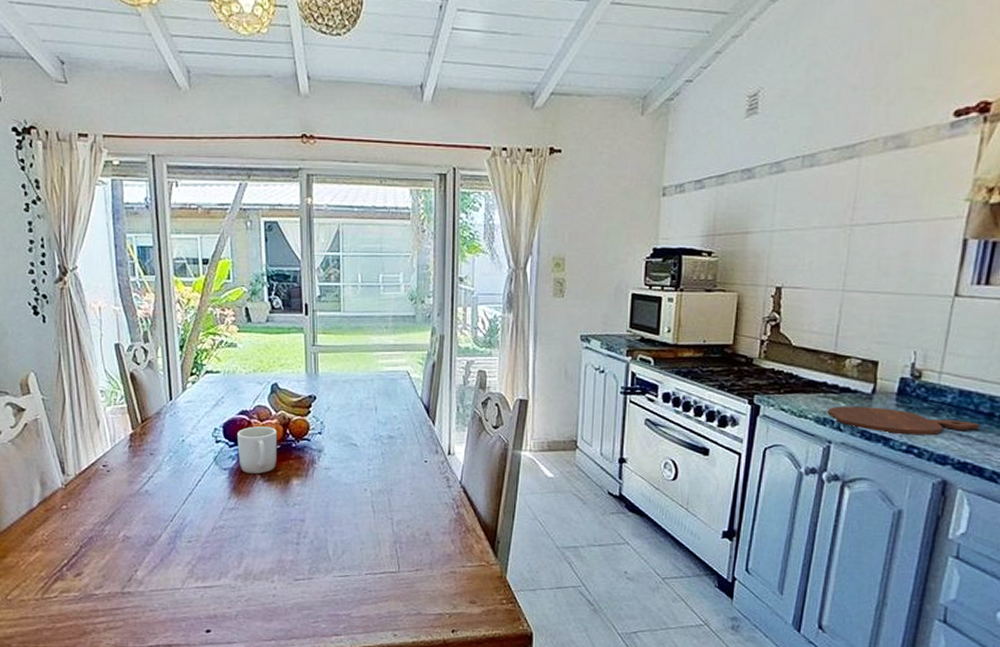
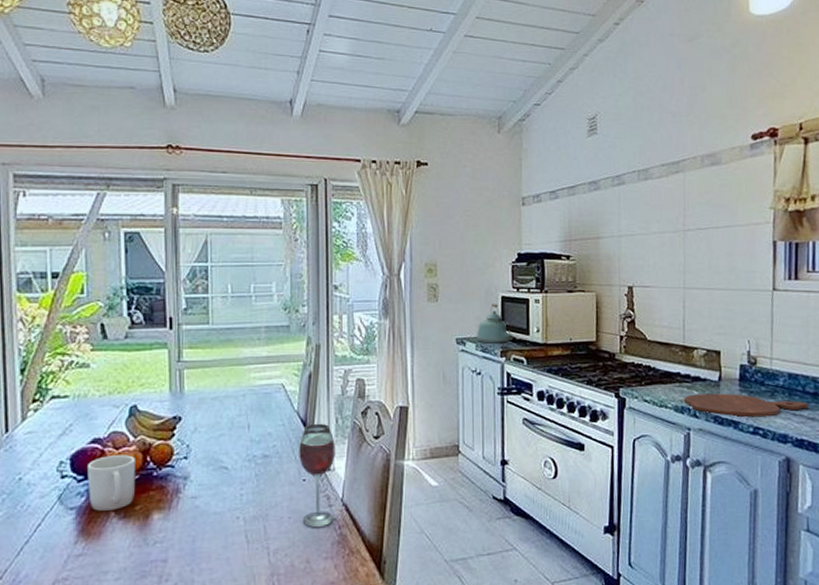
wineglass: none [421,410,456,505] -> present [299,423,335,527]
kettle: none [602,300,638,343] -> present [477,303,510,345]

